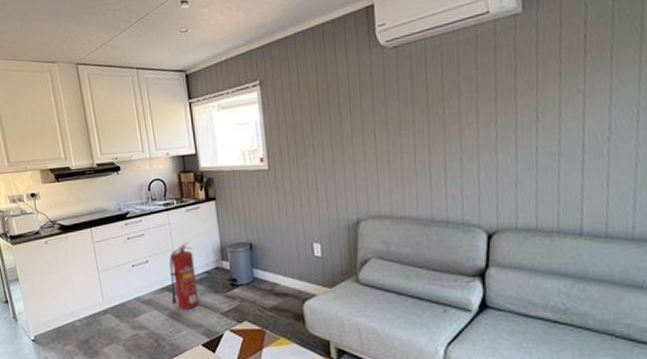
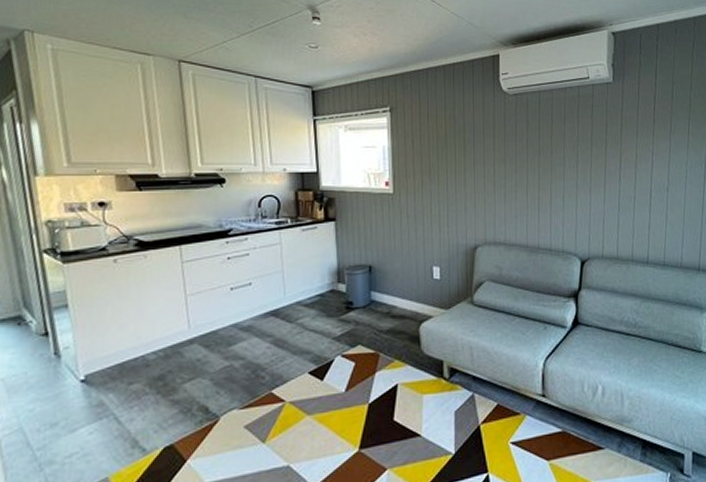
fire extinguisher: present [169,241,199,310] -> none [276,262,309,336]

